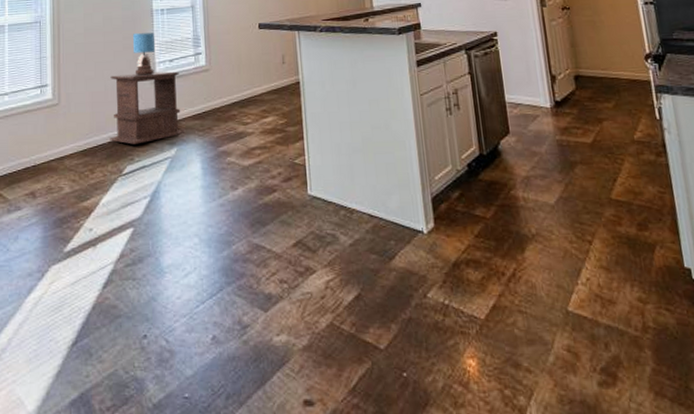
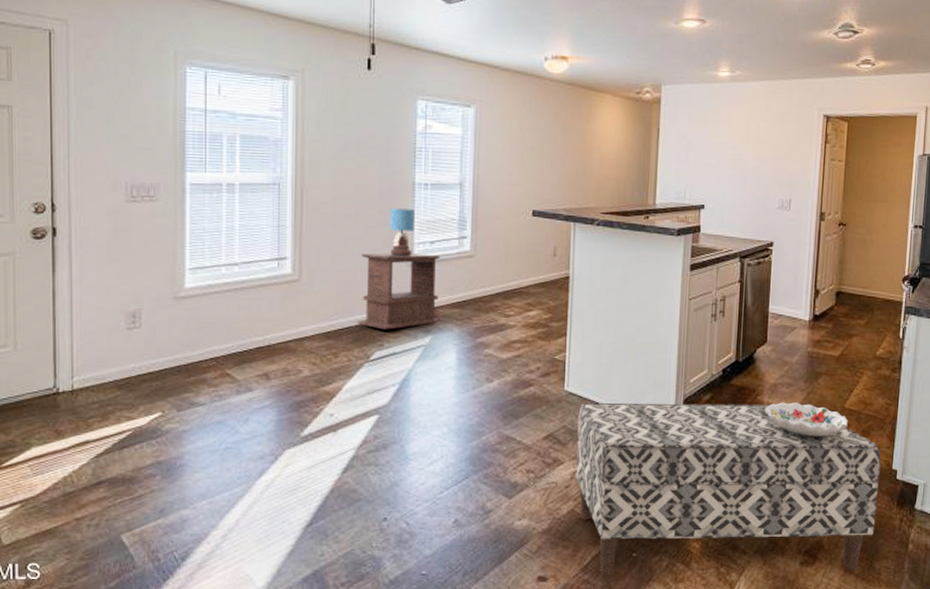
bench: none [325,199,681,401] -> present [576,402,881,577]
decorative bowl: none [522,195,620,233] -> present [765,402,849,437]

